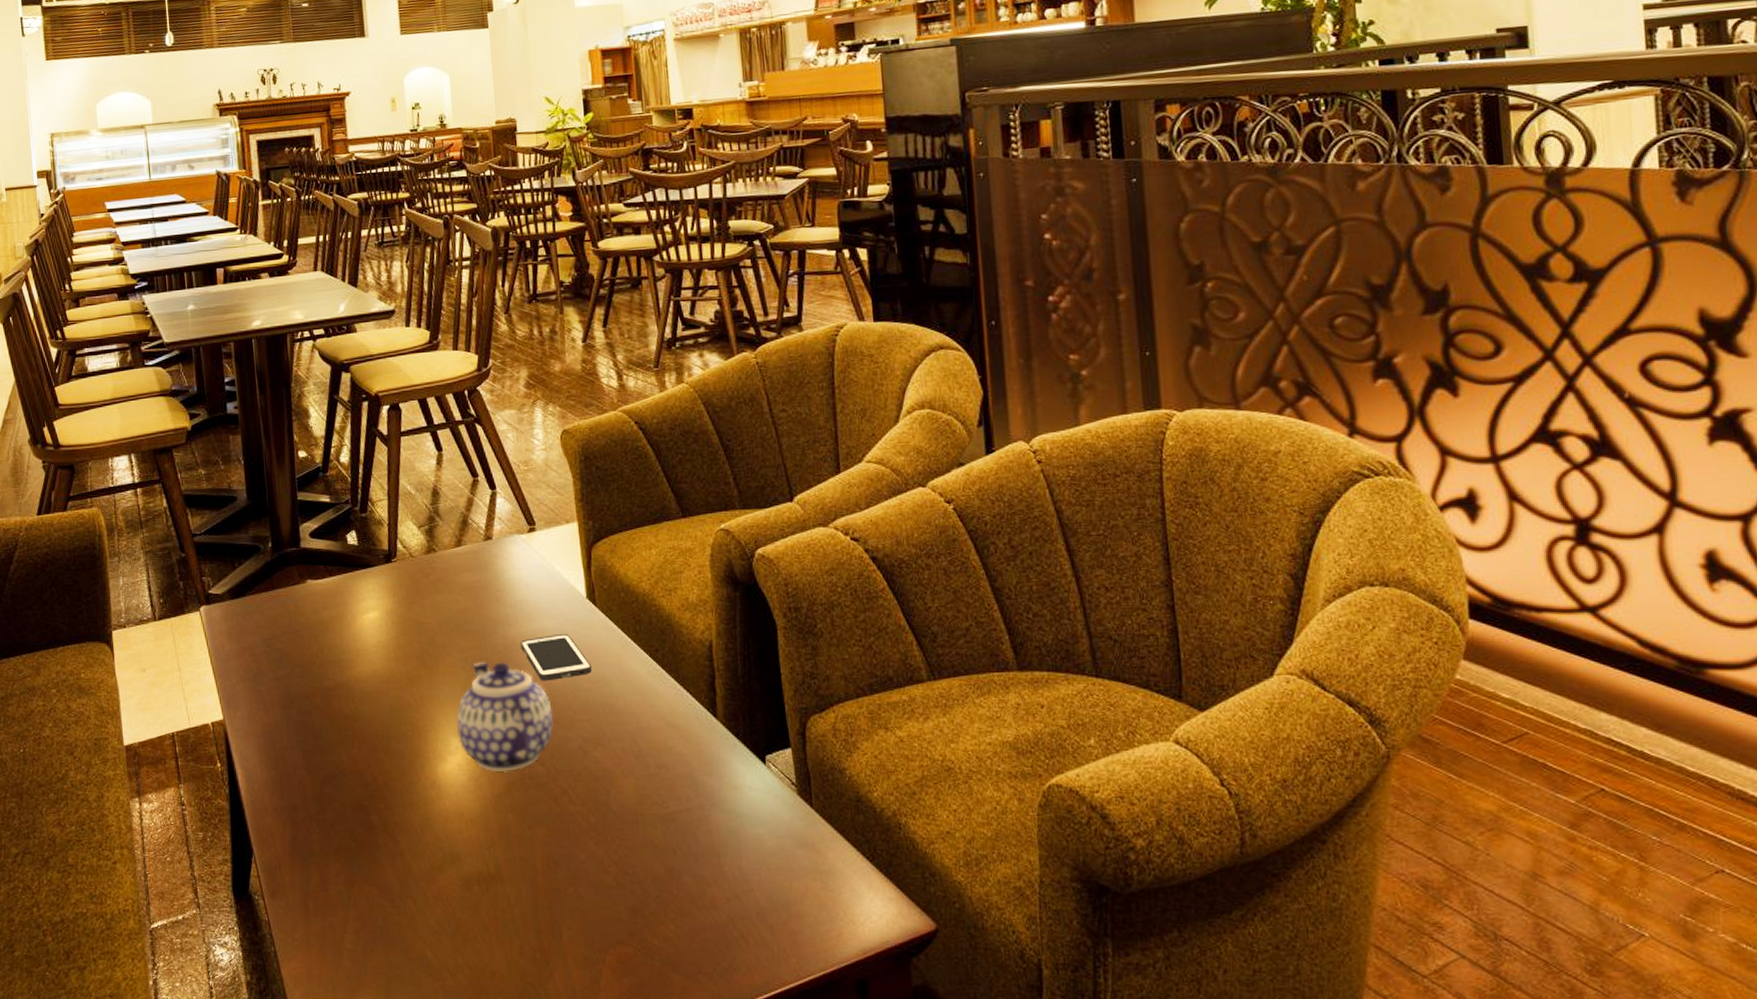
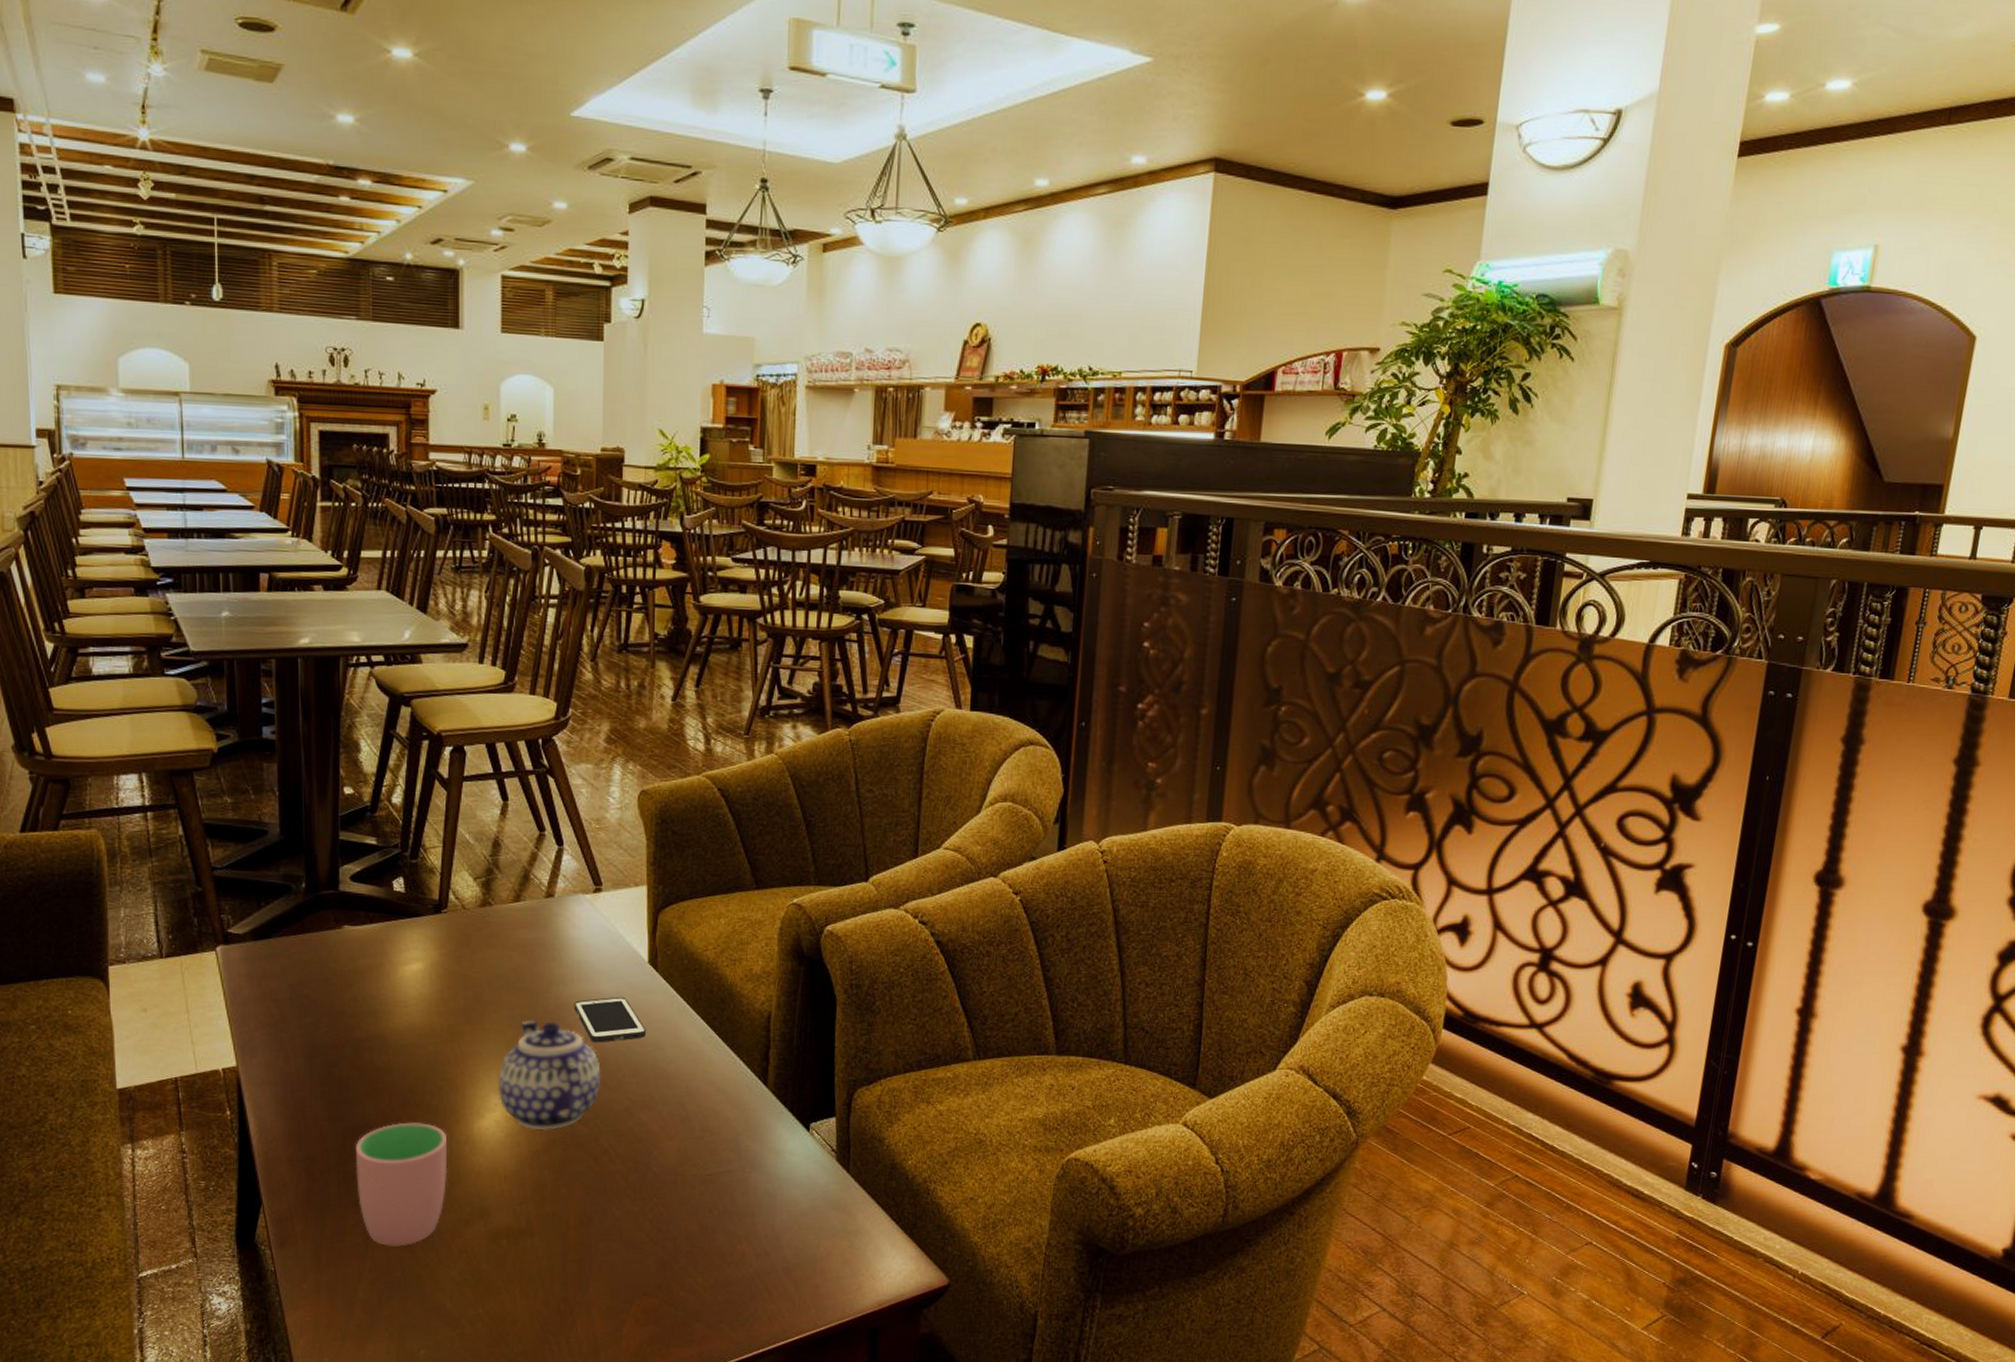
cup: none [332,768,418,894] -> present [355,1122,448,1246]

